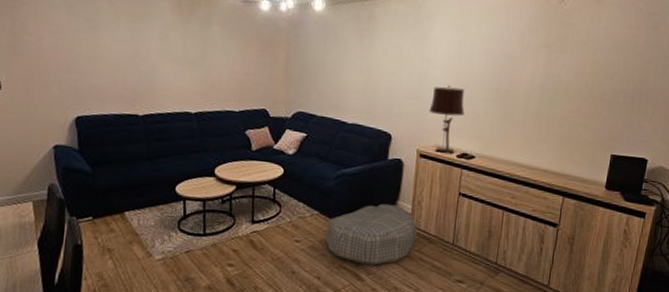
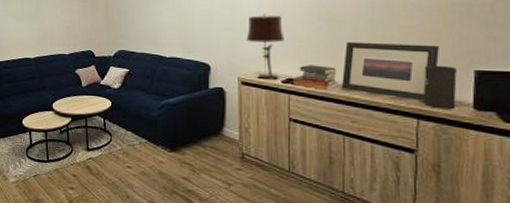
dog bed: present [326,203,418,265] -> none [156,131,249,192]
books: none [467,140,506,167] -> present [294,64,338,91]
picture frame: none [507,120,589,180] -> present [341,41,440,101]
speaker: none [570,147,598,189] -> present [423,65,457,110]

